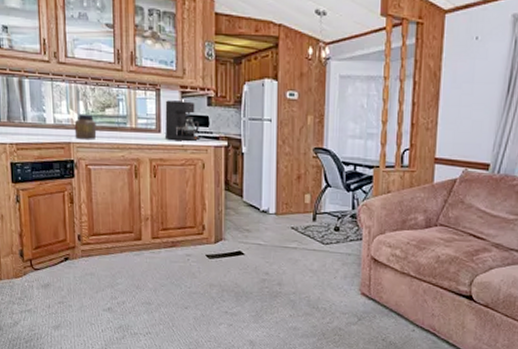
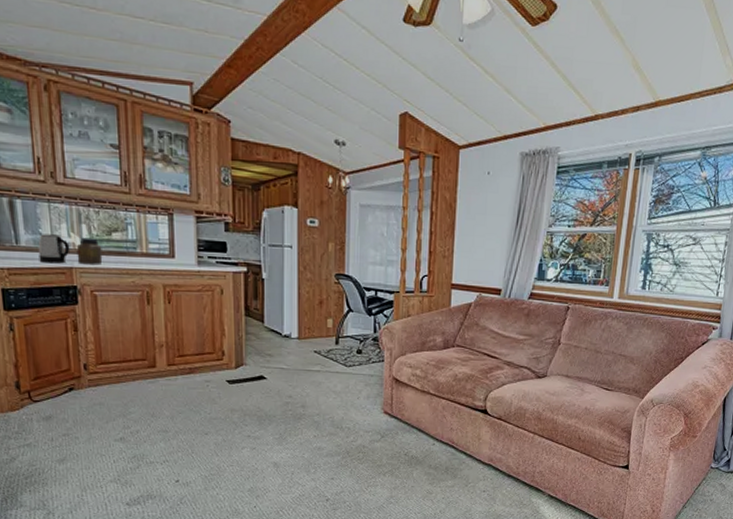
kettle: none [42,111,69,139] -> present [38,234,70,264]
coffee maker: present [165,100,200,142] -> none [179,225,218,268]

